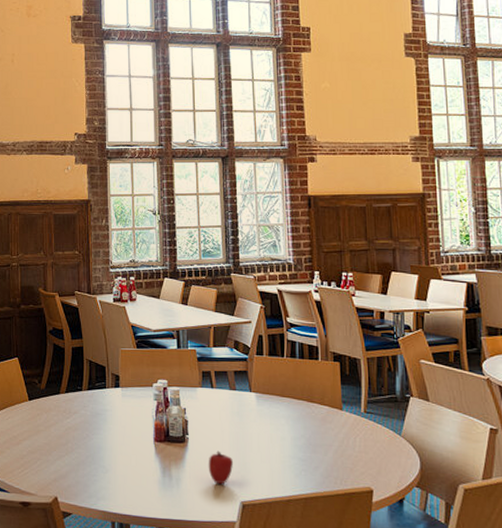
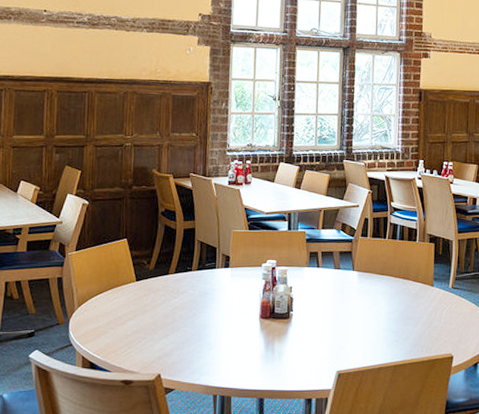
apple: present [208,451,233,485] -> none [309,325,332,356]

